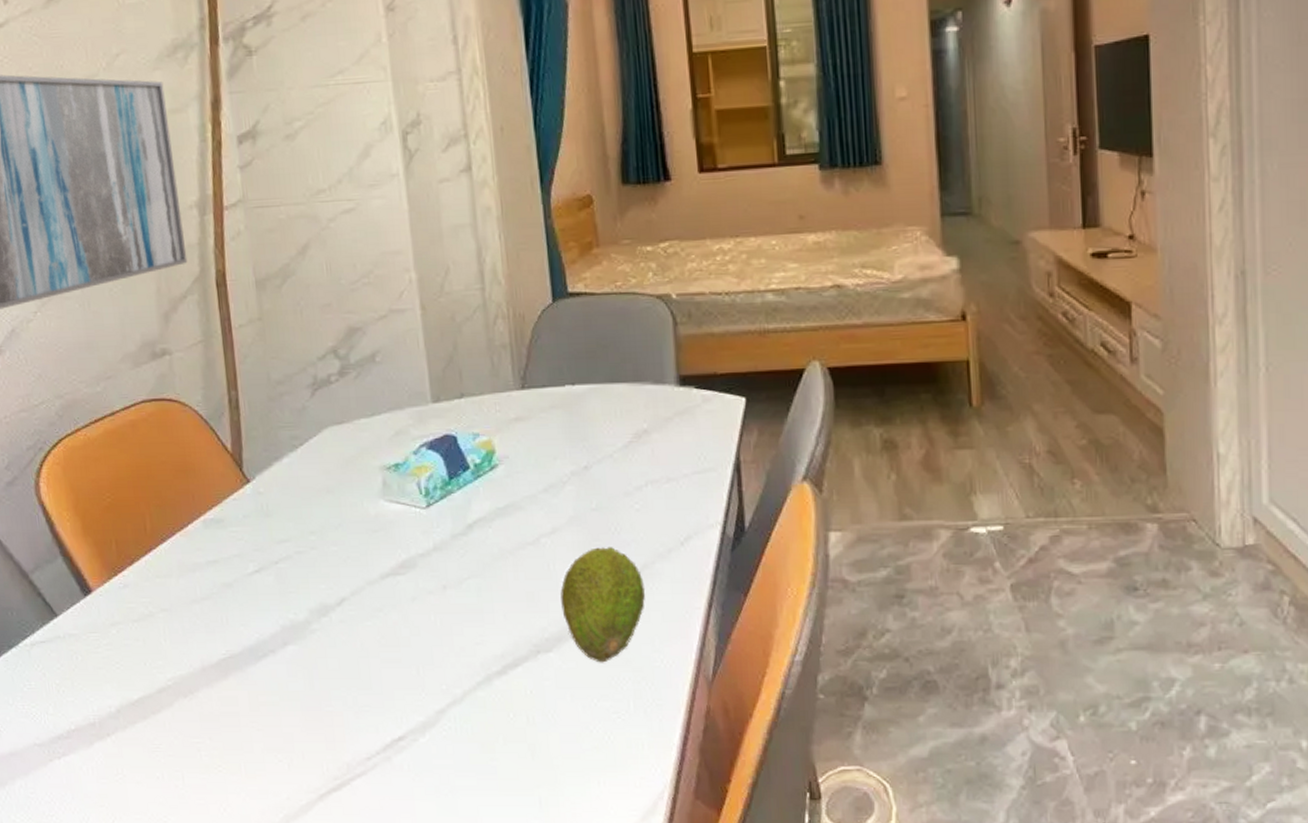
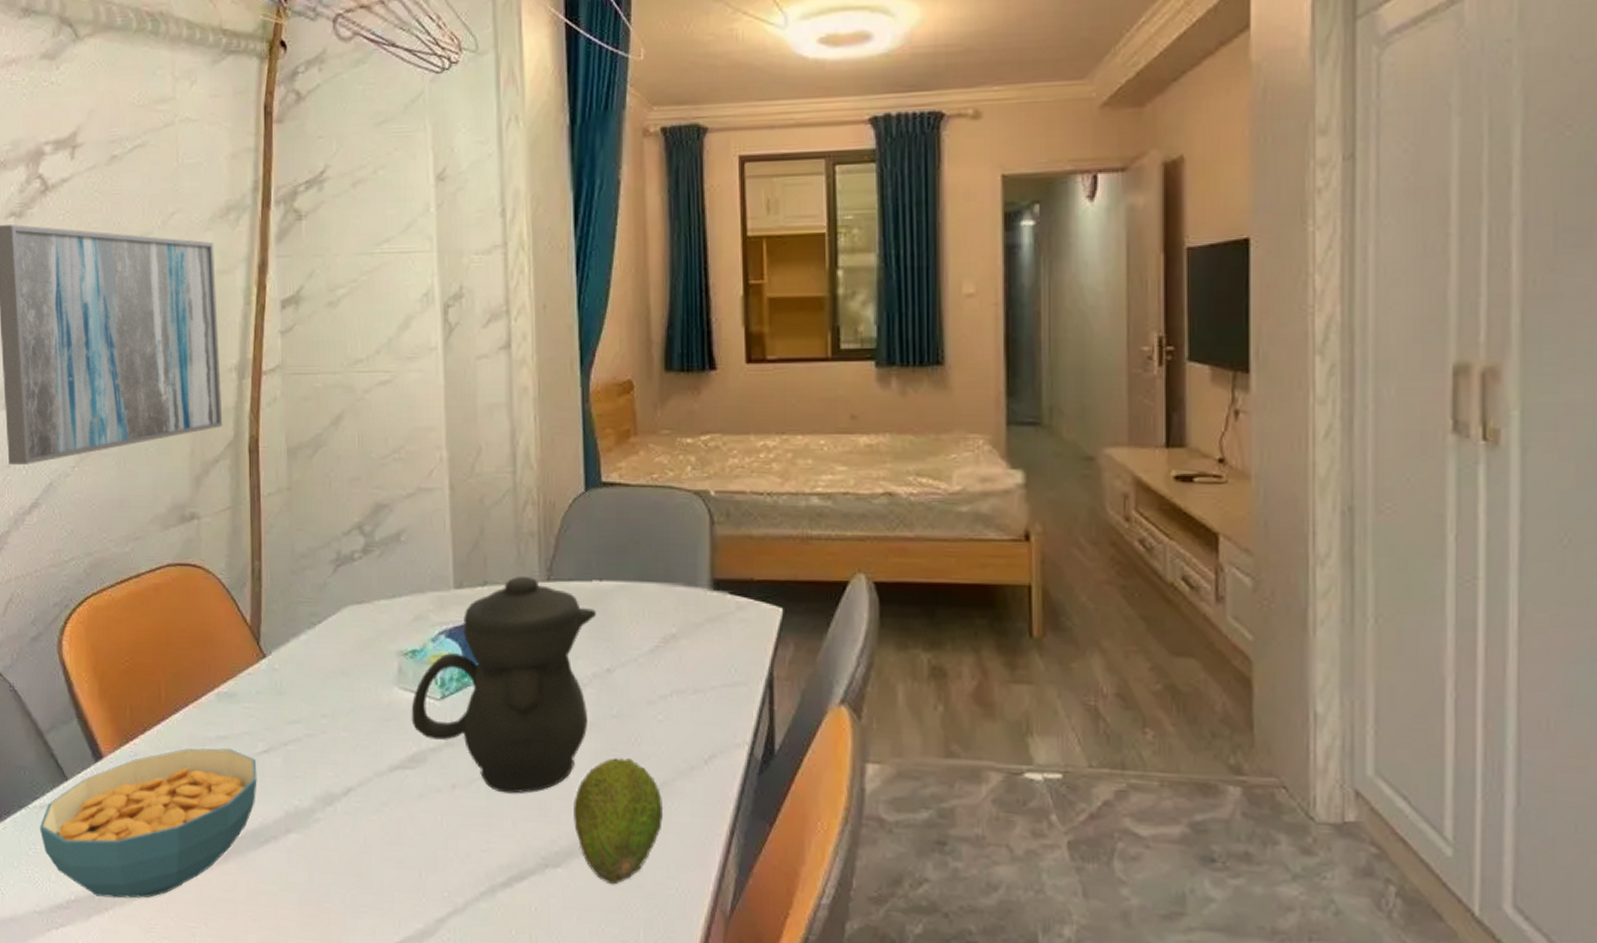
cereal bowl: none [32,572,251,724] -> present [39,748,257,899]
teapot: none [398,386,571,589] -> present [411,575,596,794]

